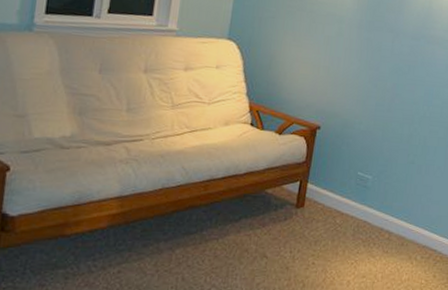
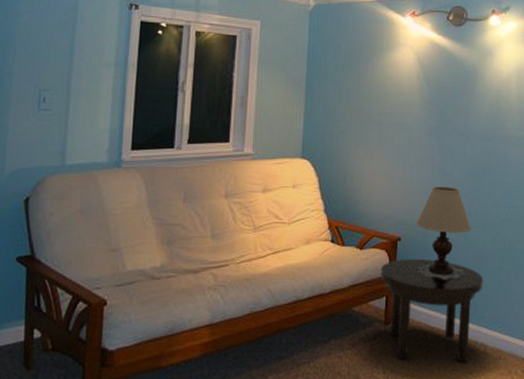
side table: none [297,147,396,246] -> present [381,259,483,362]
table lamp: none [333,79,390,169] -> present [416,186,471,279]

